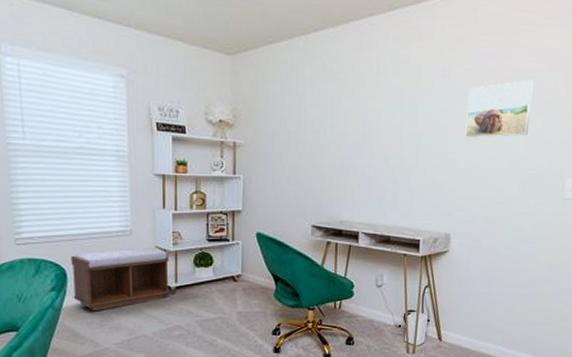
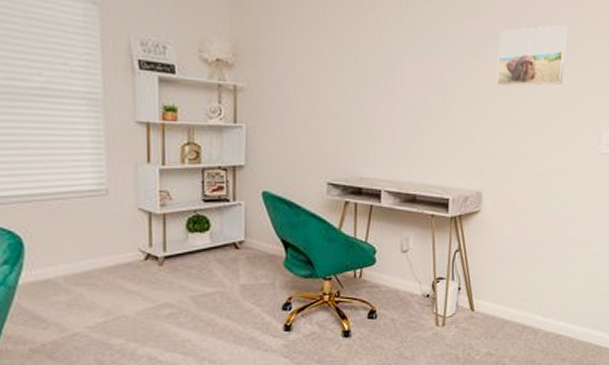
bench: present [71,248,169,312] -> none [29,210,156,289]

